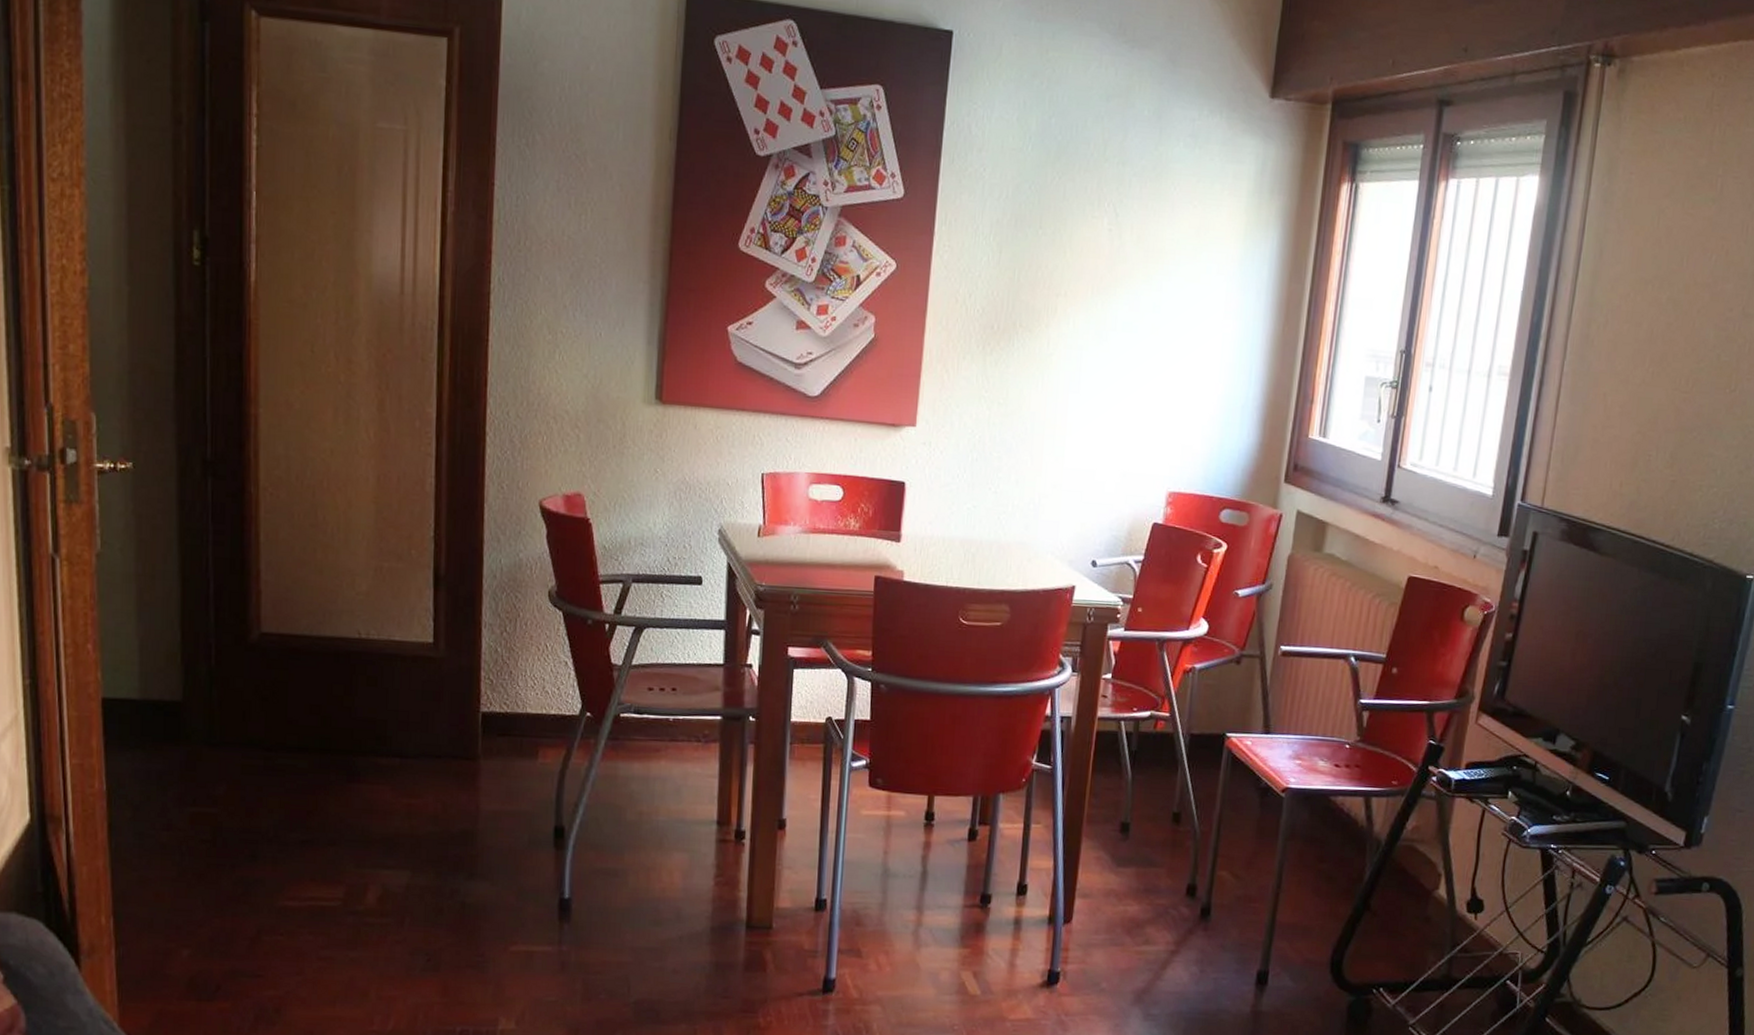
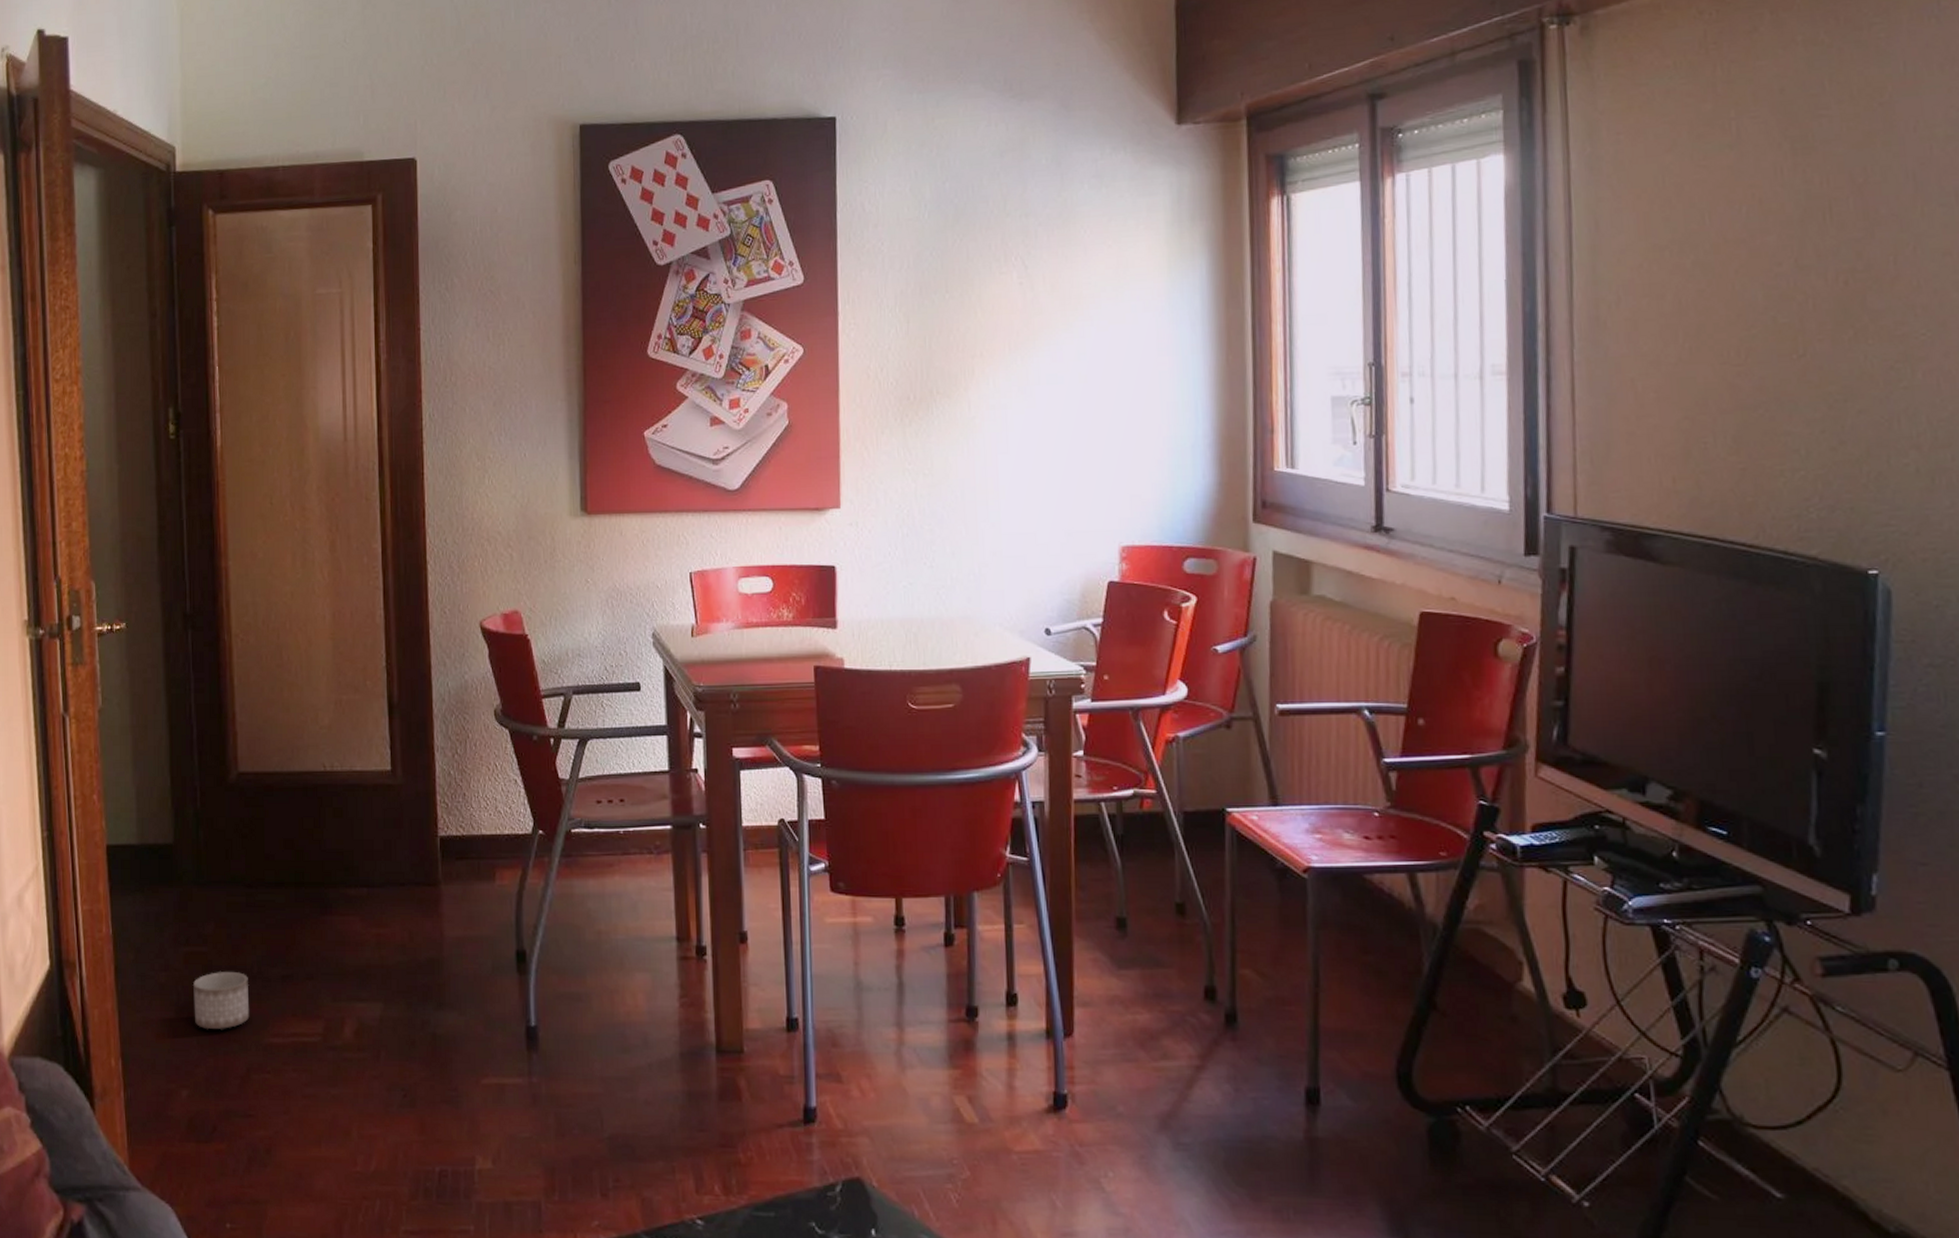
planter: none [198,834,264,892] -> present [192,972,250,1030]

